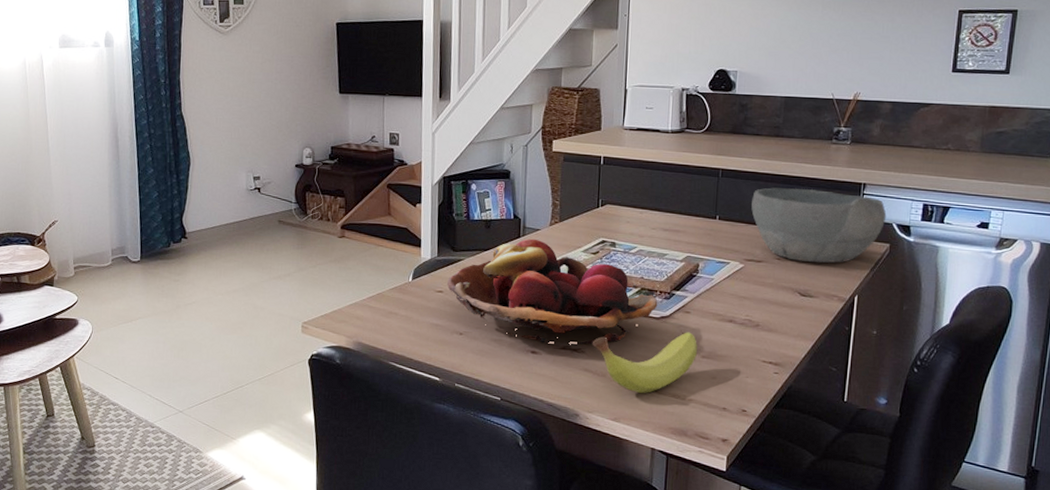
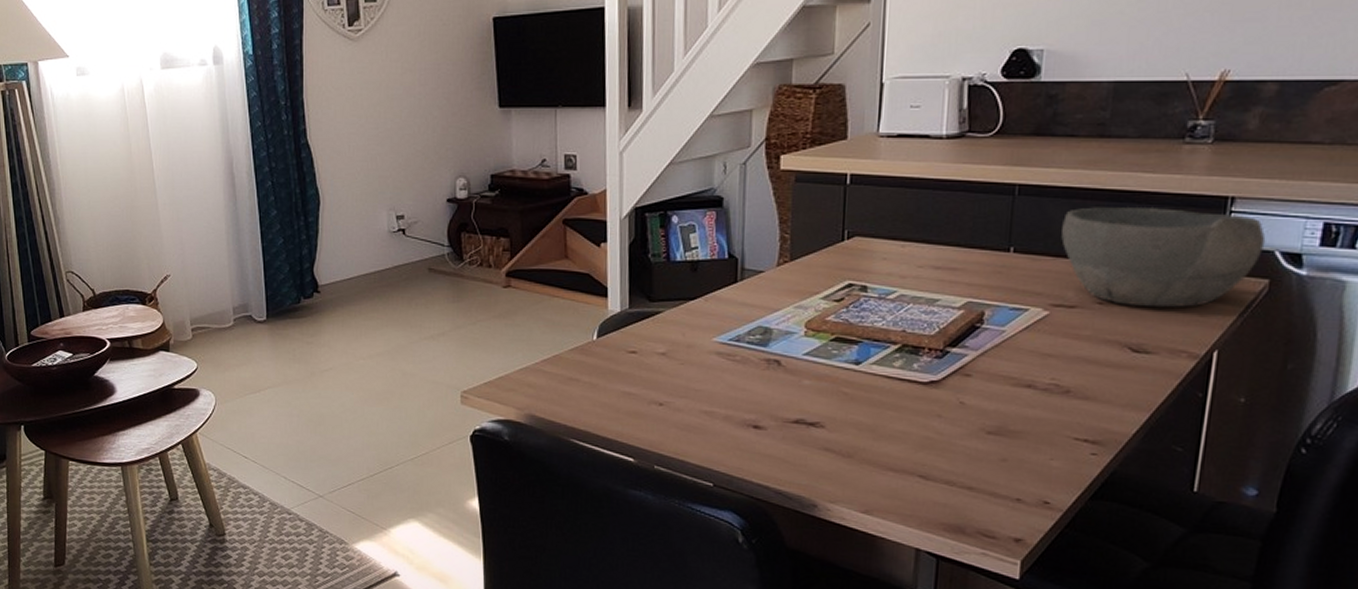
fruit basket: present [446,238,658,345] -> none [641,283,926,418]
fruit: present [592,332,697,393] -> none [834,401,981,479]

